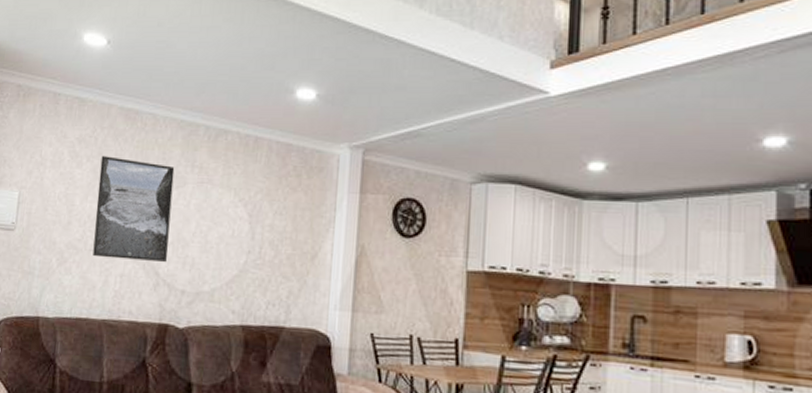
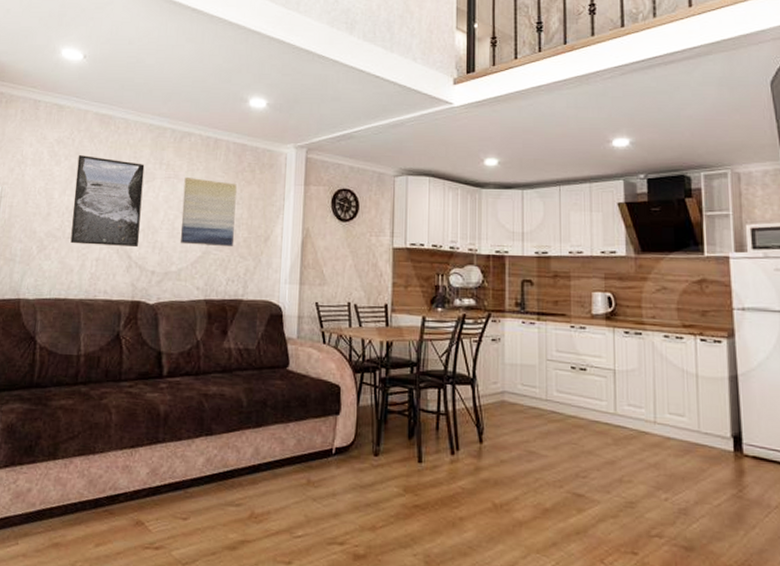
wall art: none [214,183,280,266] -> present [180,178,237,247]

